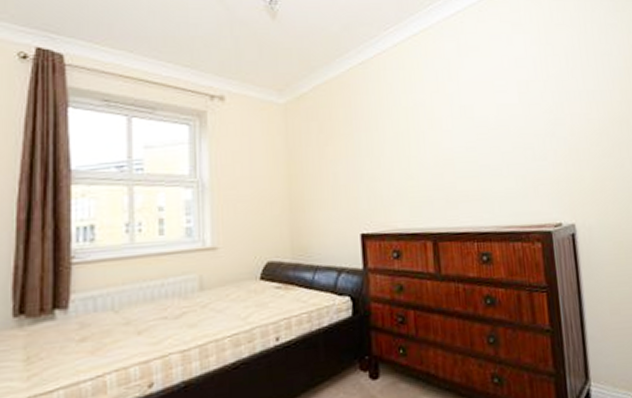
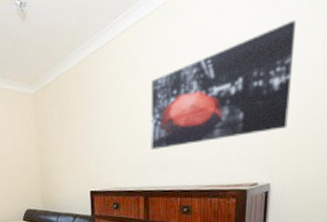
wall art: none [430,54,581,181] -> present [151,19,297,150]

